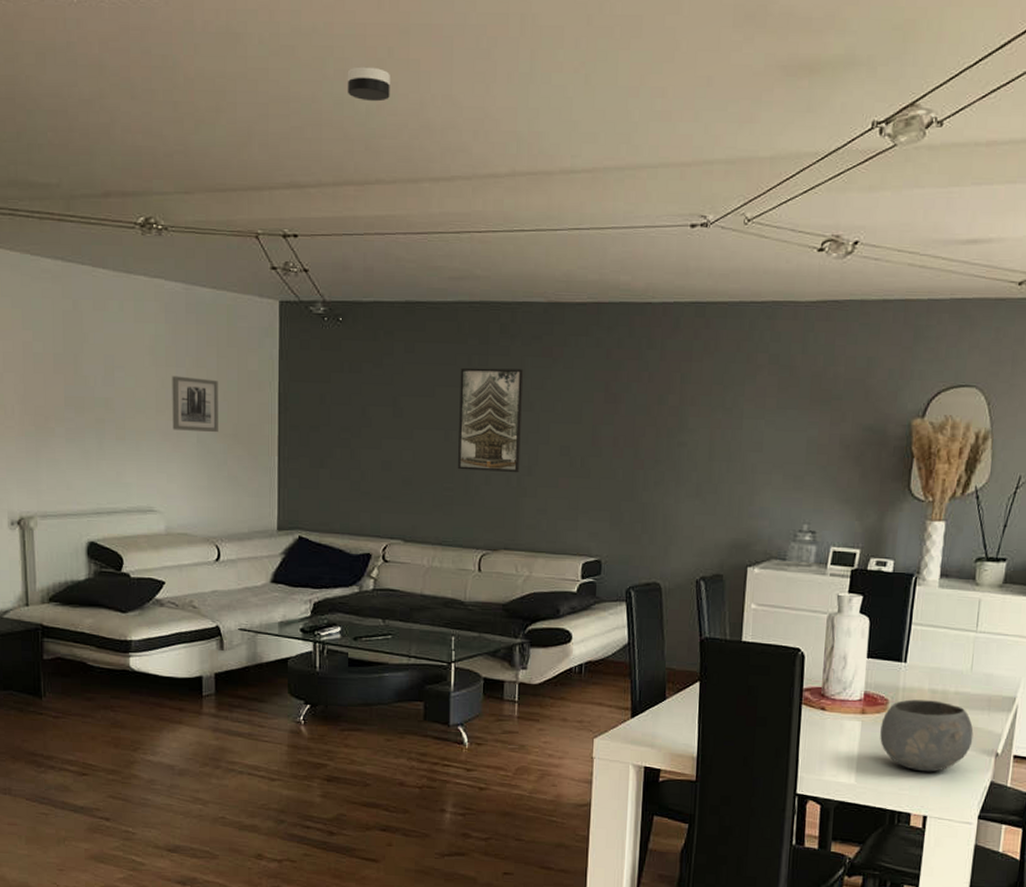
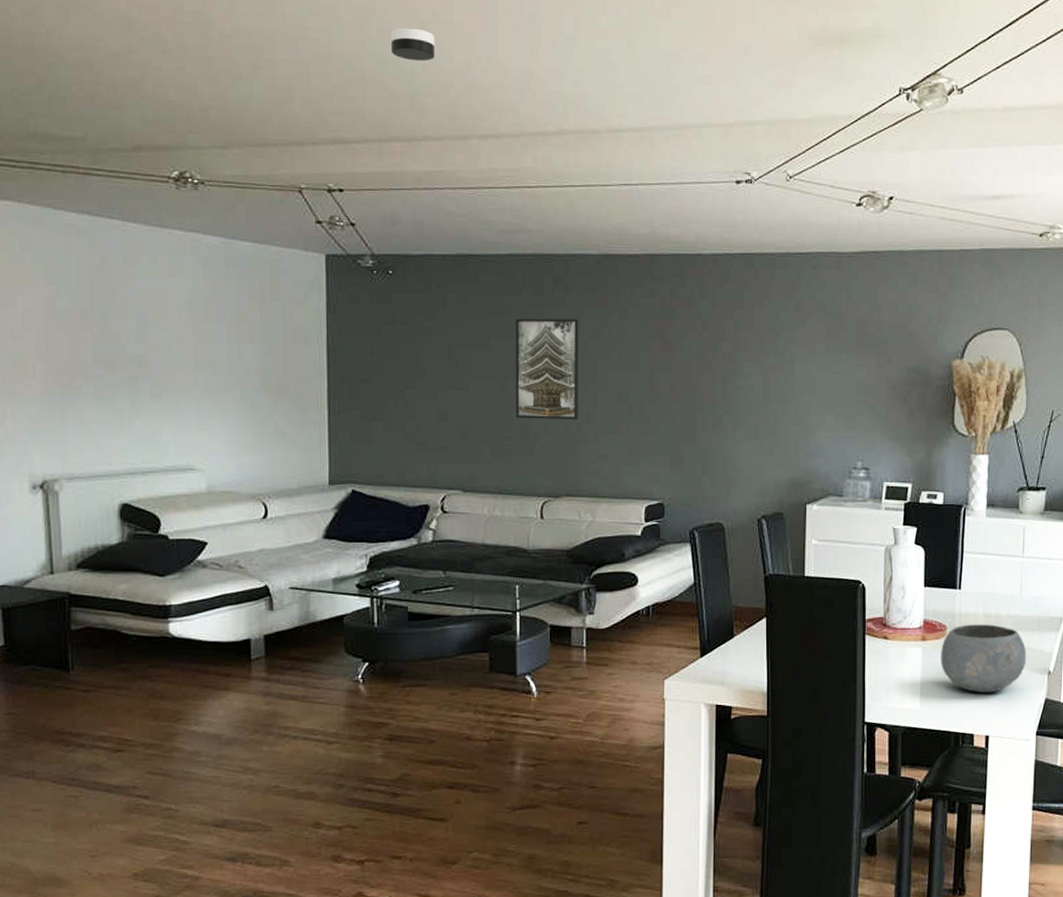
wall art: present [172,375,218,433] -> none [211,330,263,388]

